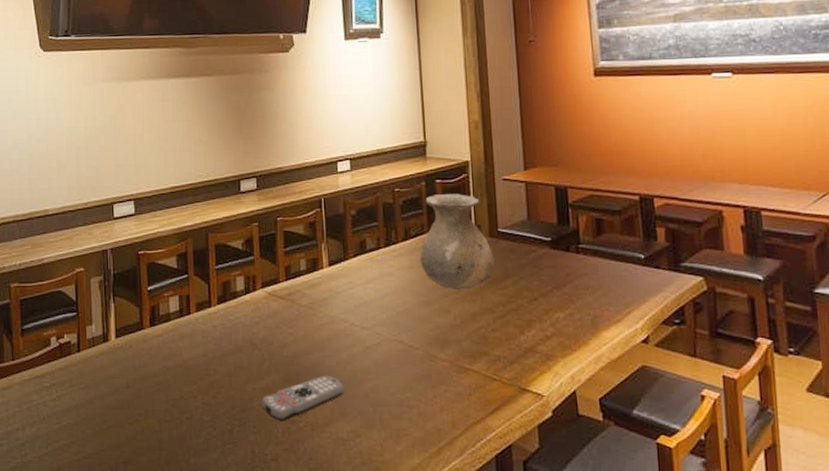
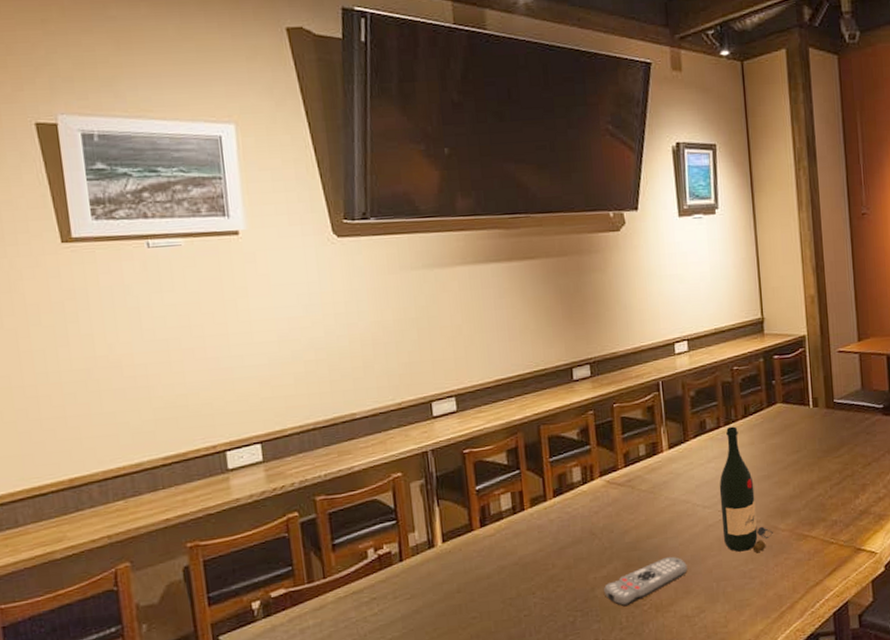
wine bottle: none [378,248,432,382] -> present [719,426,773,554]
vase: present [419,194,495,290] -> none [759,368,831,463]

